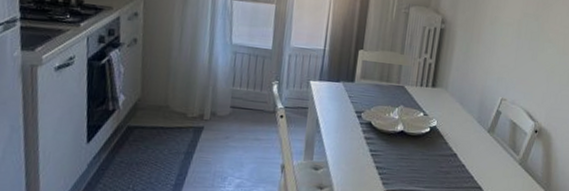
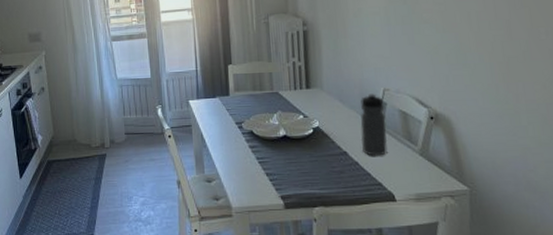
water bottle: none [471,101,500,161] -> present [360,93,388,156]

